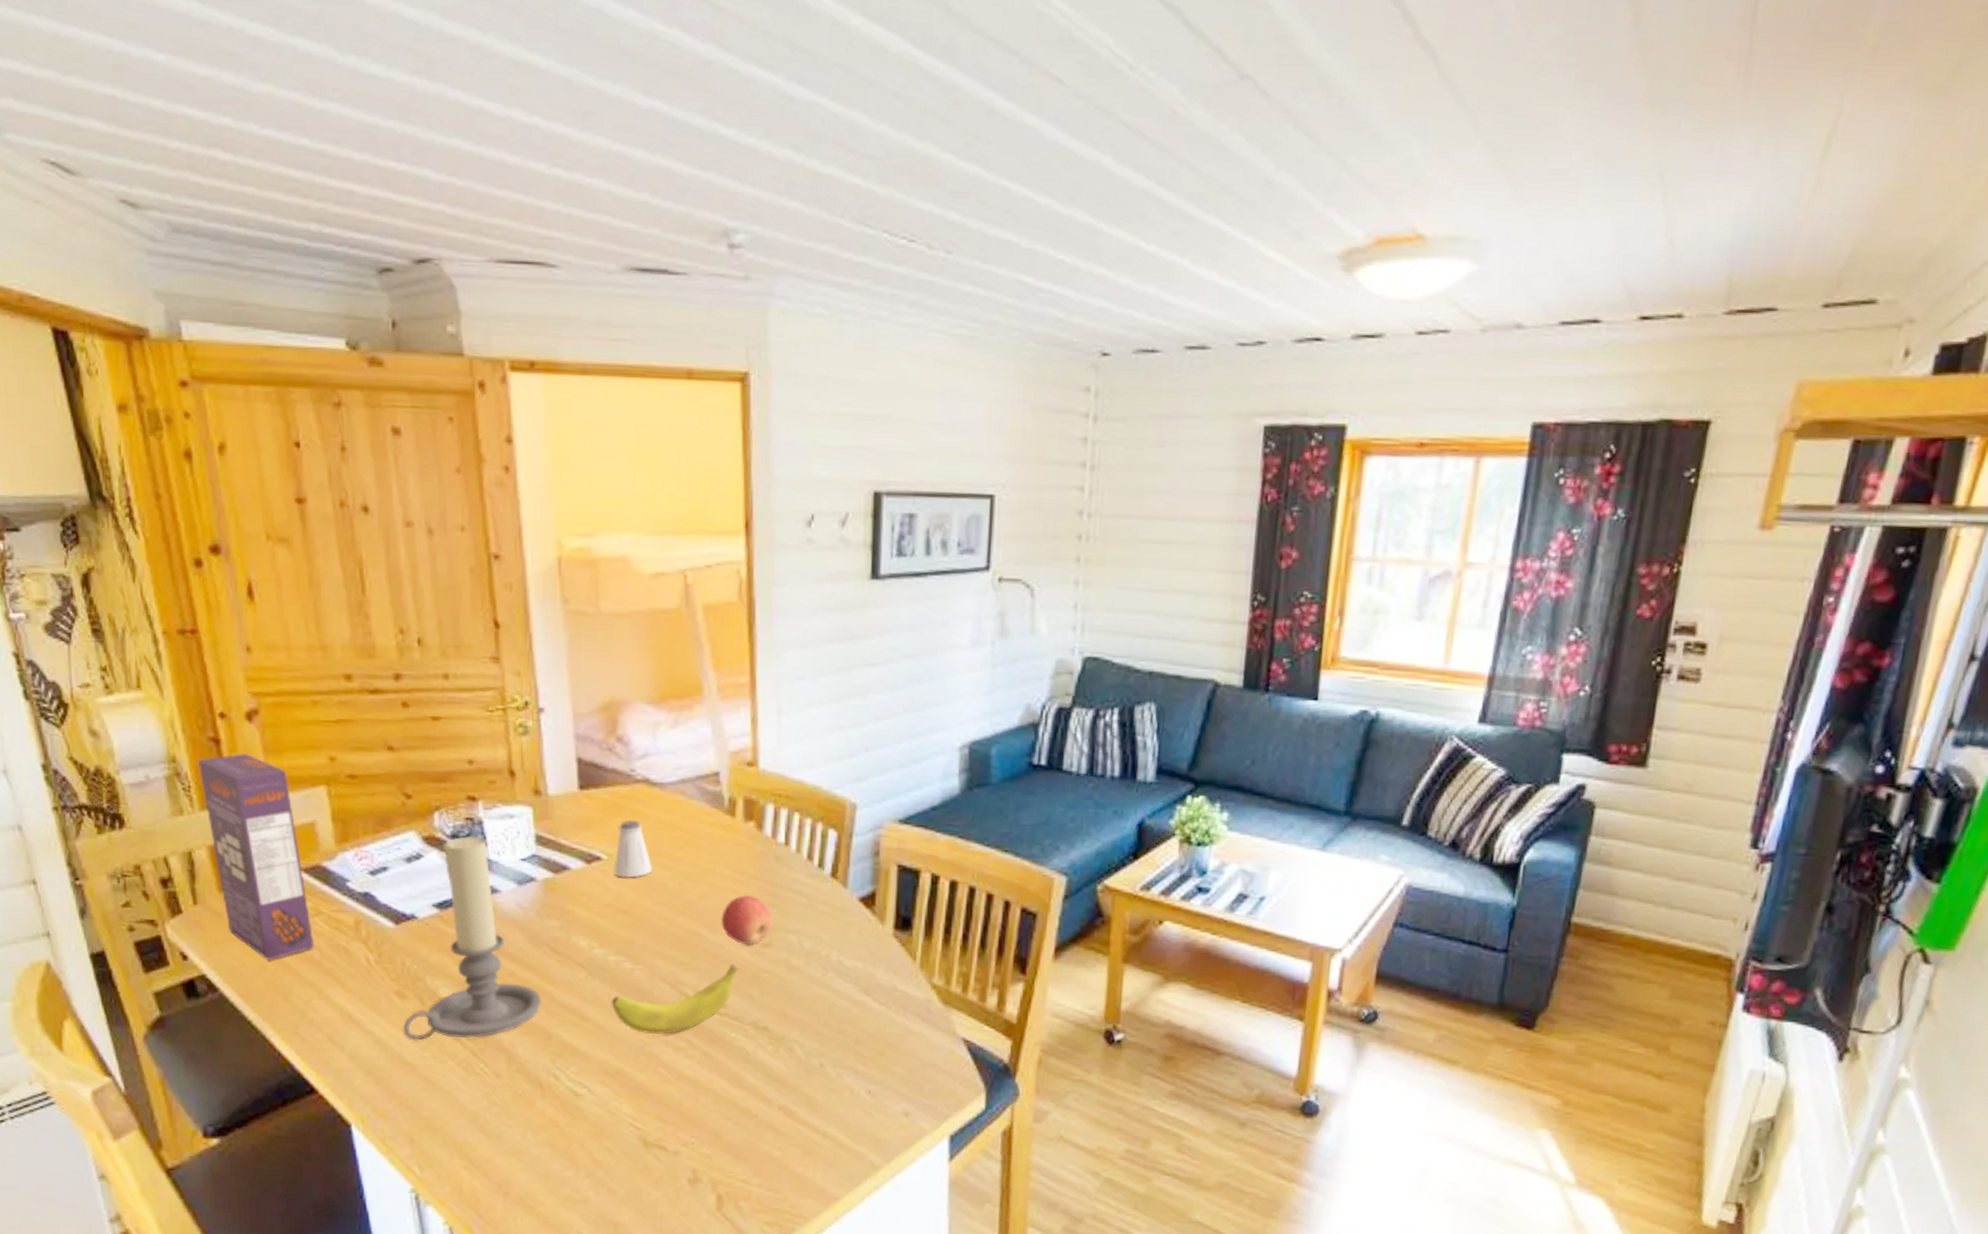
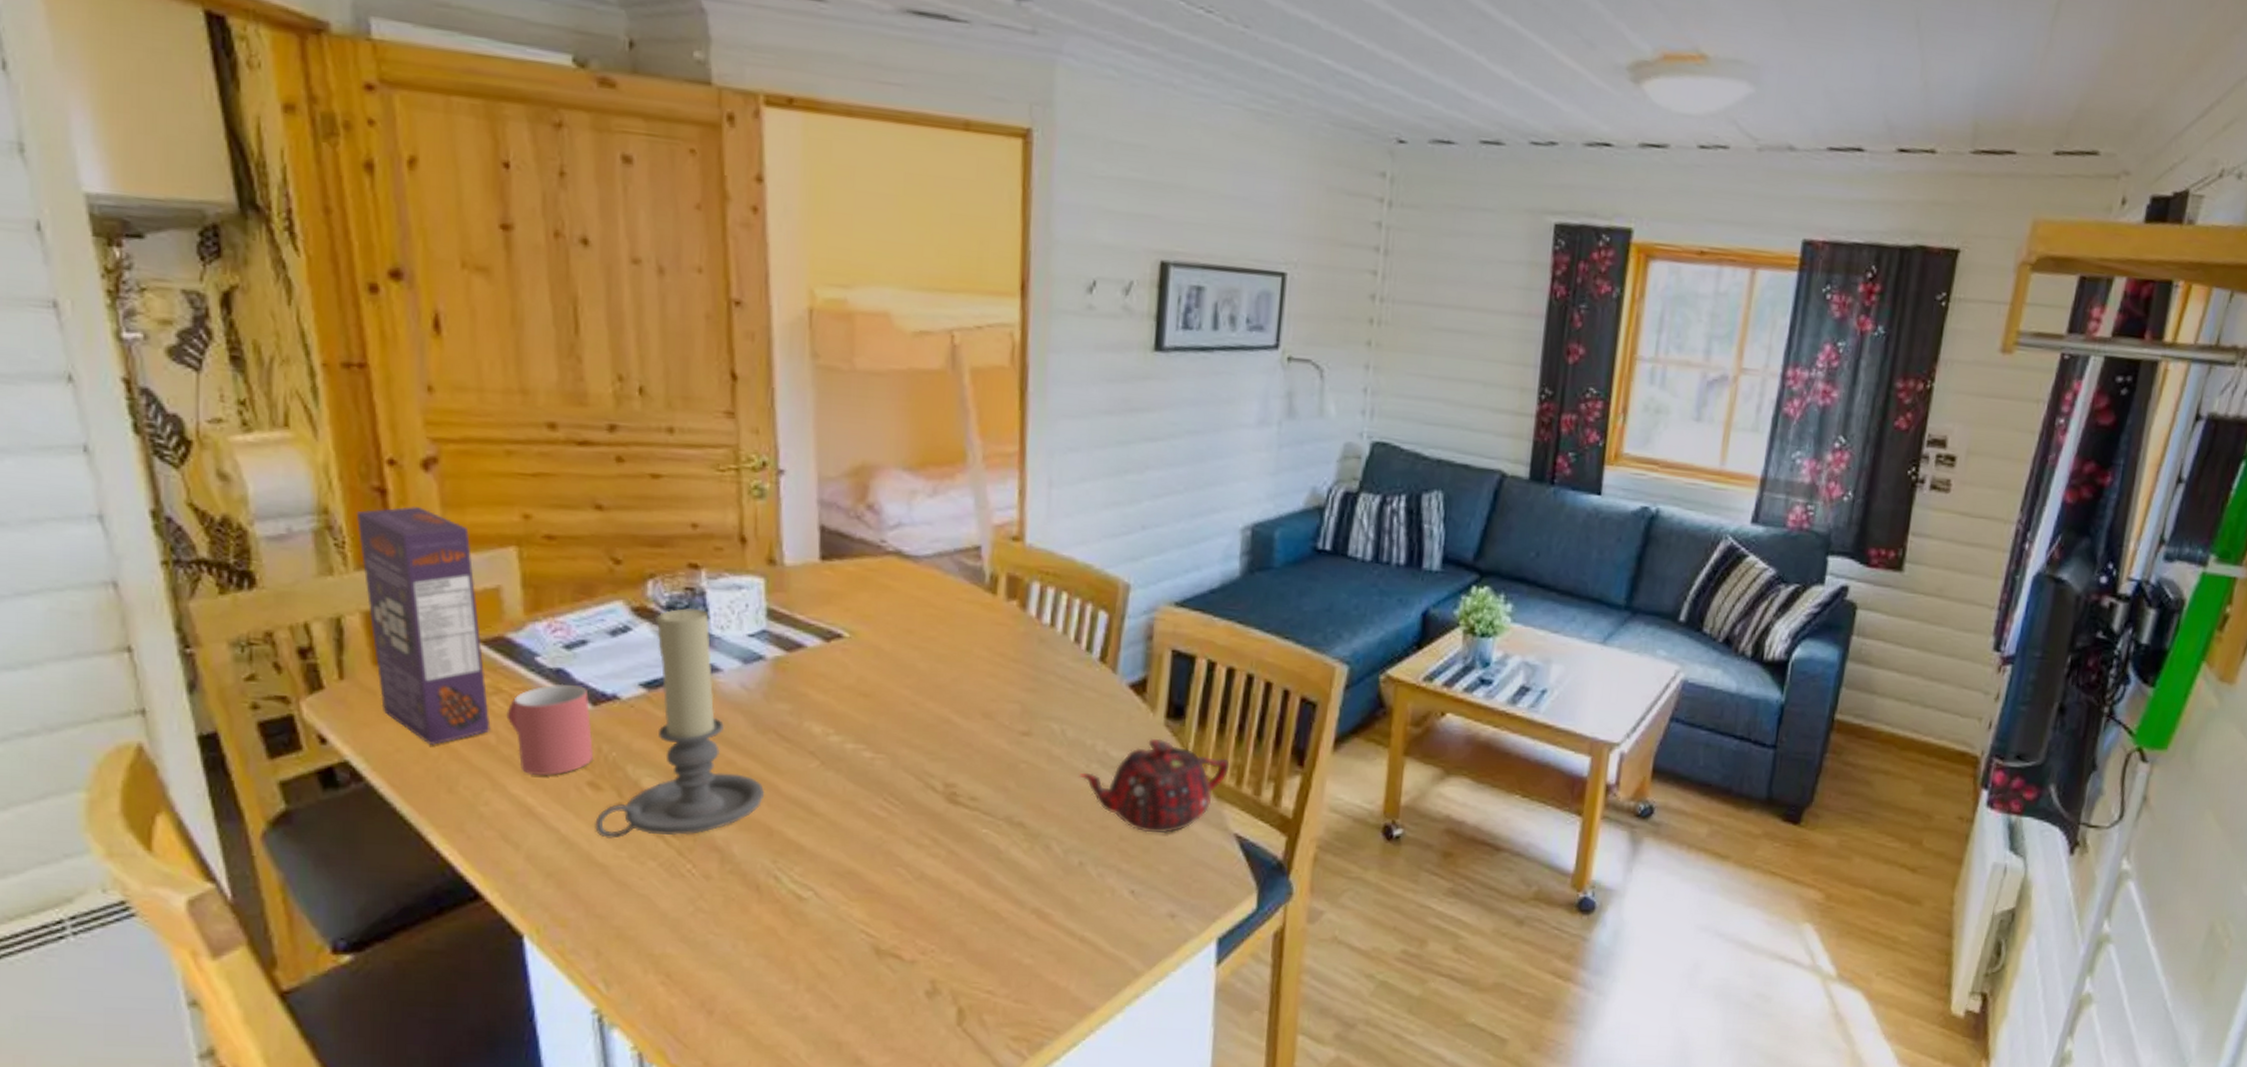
mug: none [326,905,399,986] -> present [506,683,594,776]
banana: present [611,962,739,1035] -> none [845,751,994,831]
saltshaker: present [614,820,652,878] -> none [856,594,900,659]
apple: present [720,894,773,945] -> none [975,678,1034,733]
teapot: none [816,948,956,1038] -> present [1079,738,1230,834]

